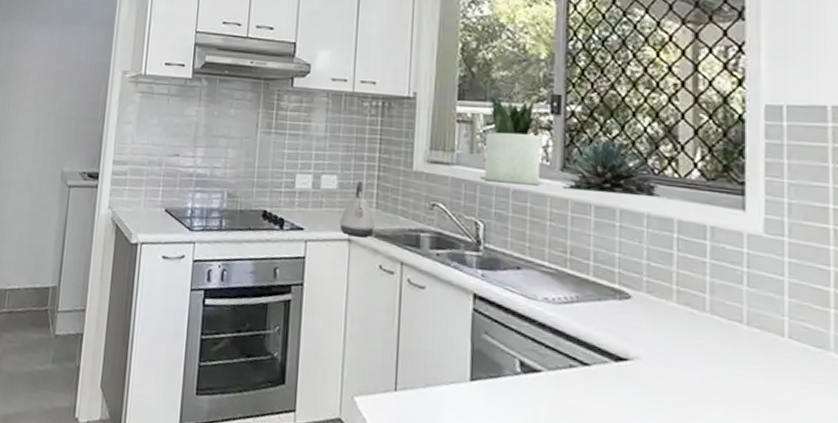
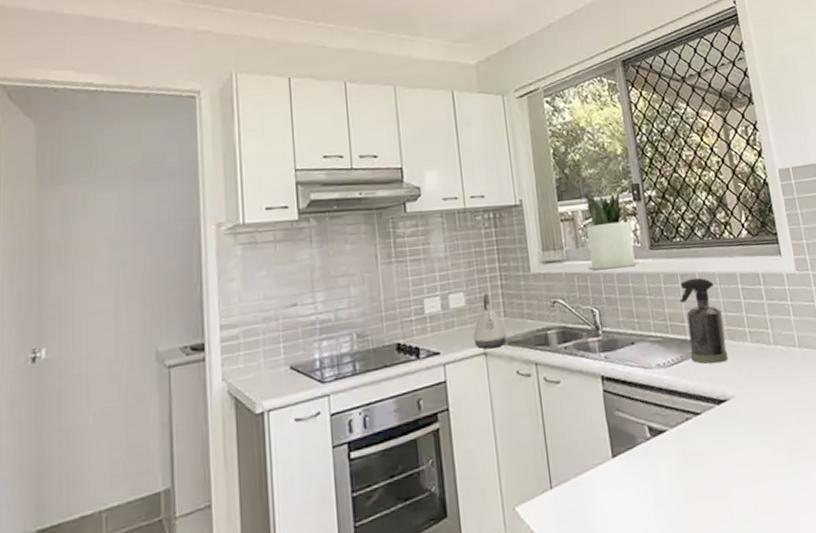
succulent plant: present [563,139,661,198] -> none [651,214,725,265]
spray bottle: none [589,212,644,316] -> present [680,277,729,364]

